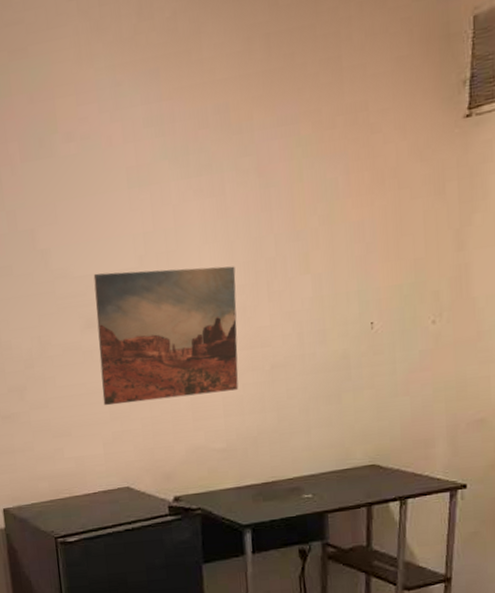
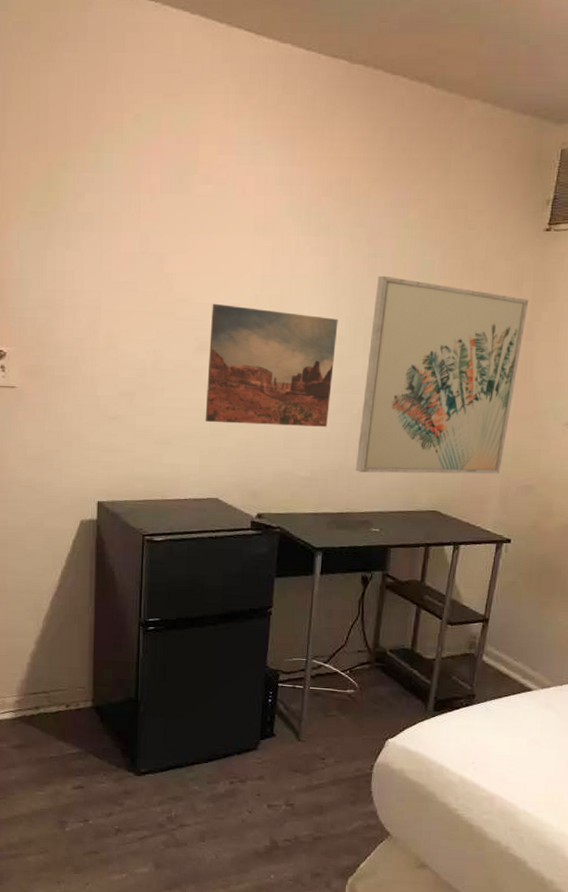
wall art: none [273,202,456,435] -> present [355,275,529,474]

